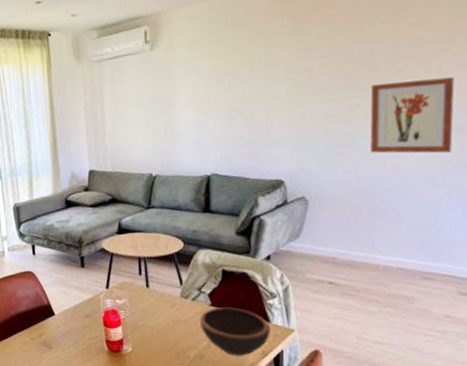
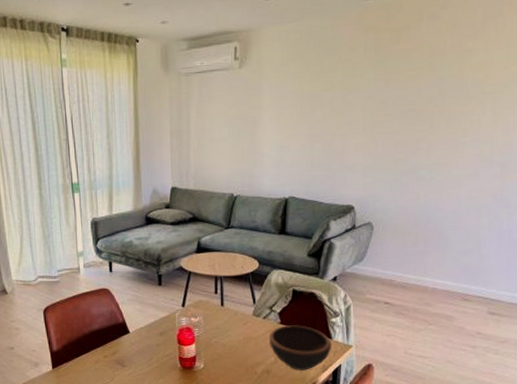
wall art: present [370,76,455,154] -> none [431,118,504,188]

